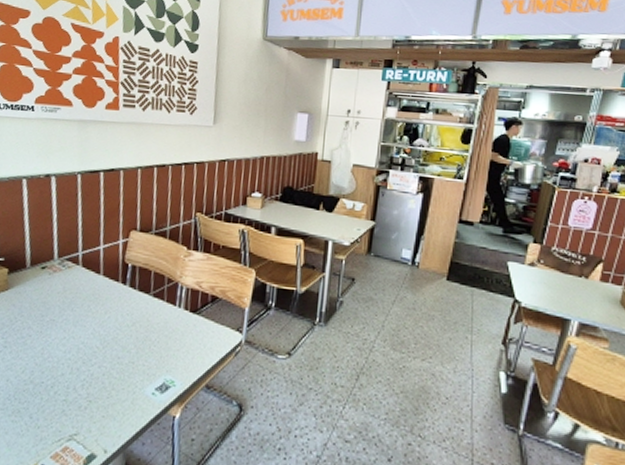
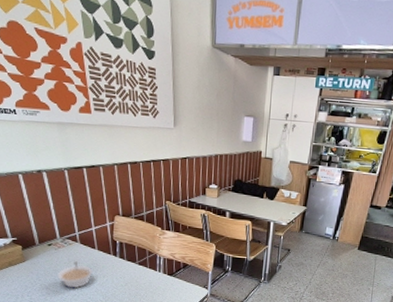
legume: none [45,290,93,329] -> present [57,261,93,289]

